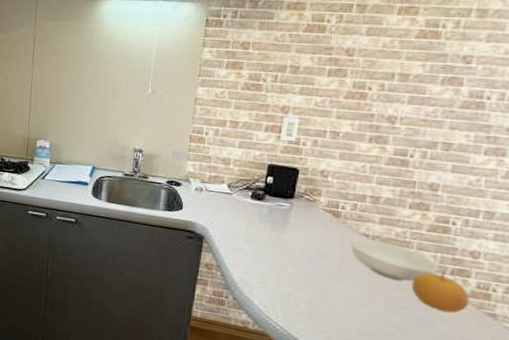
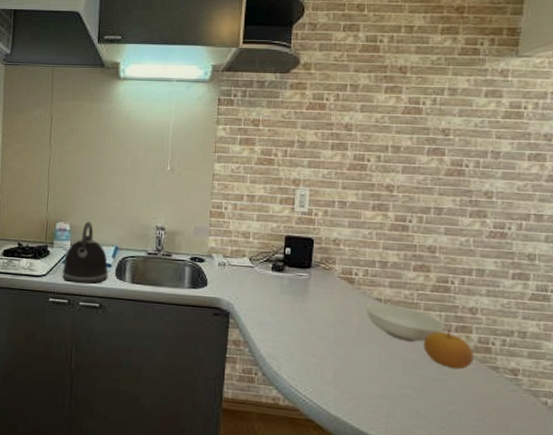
kettle: none [41,140,85,201] -> present [62,221,108,285]

